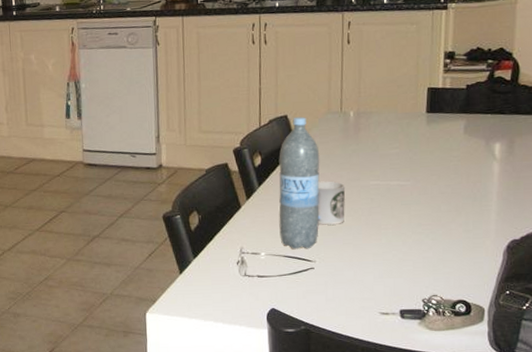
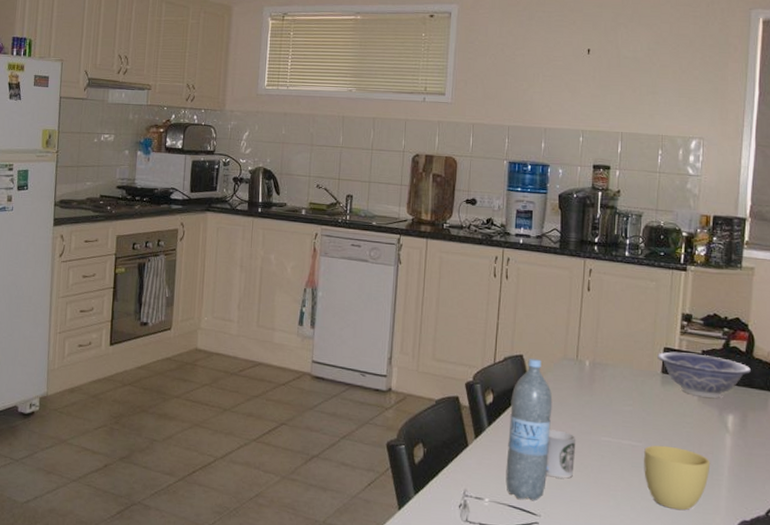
cup: none [413,180,479,239] -> present [644,445,711,511]
decorative bowl: none [422,88,518,130] -> present [657,351,752,398]

